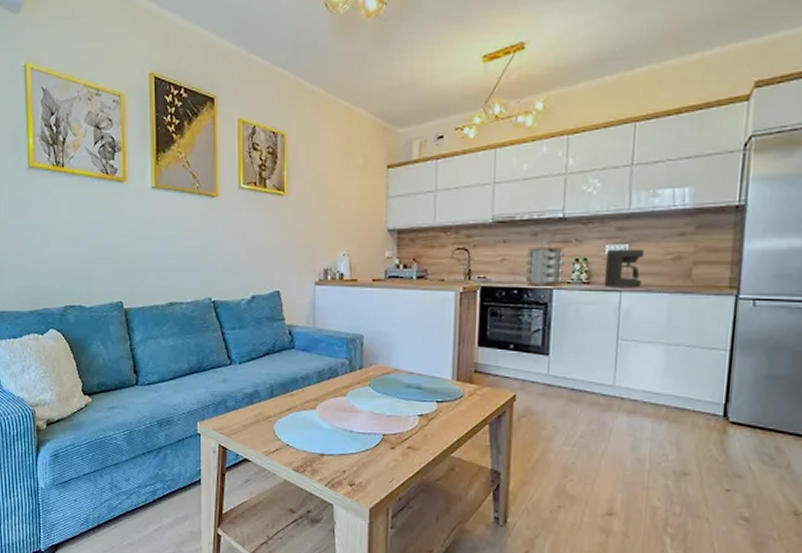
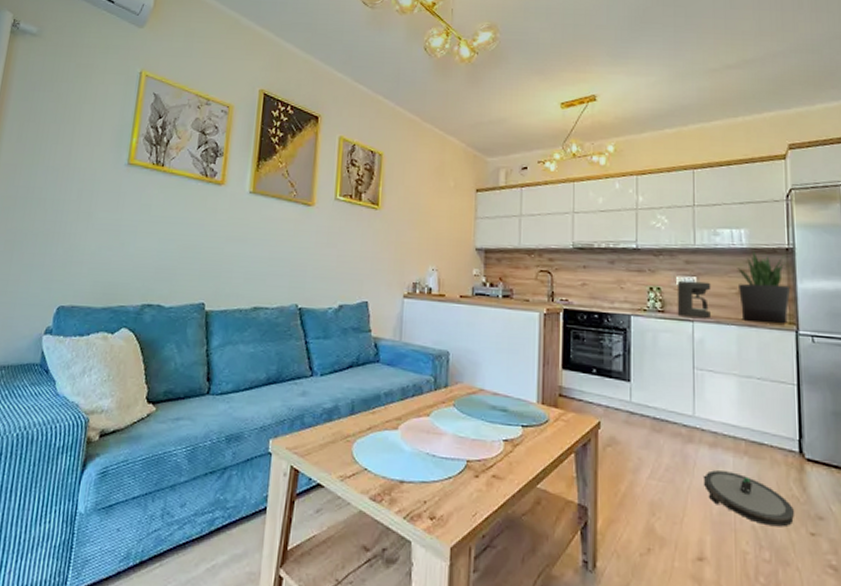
spice rack: present [525,241,565,286] -> none [604,269,640,313]
robot vacuum: none [618,436,712,485] -> present [703,470,795,527]
planter: none [675,211,736,290] -> present [737,251,791,325]

